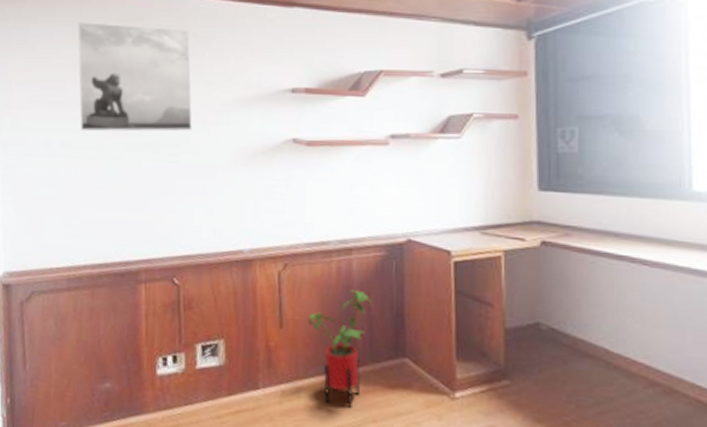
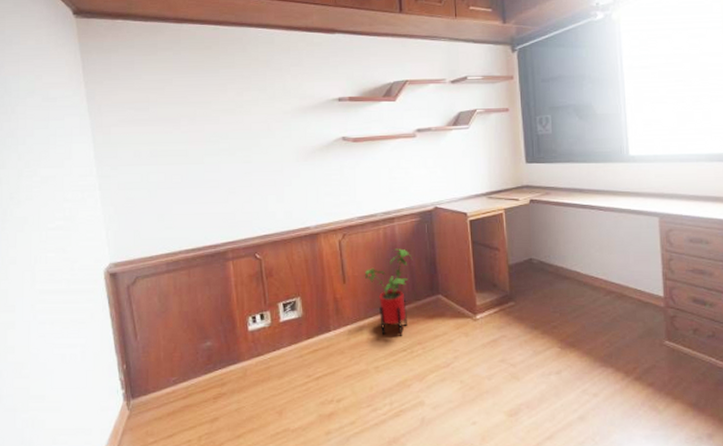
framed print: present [77,22,192,132] -> none [154,52,260,143]

